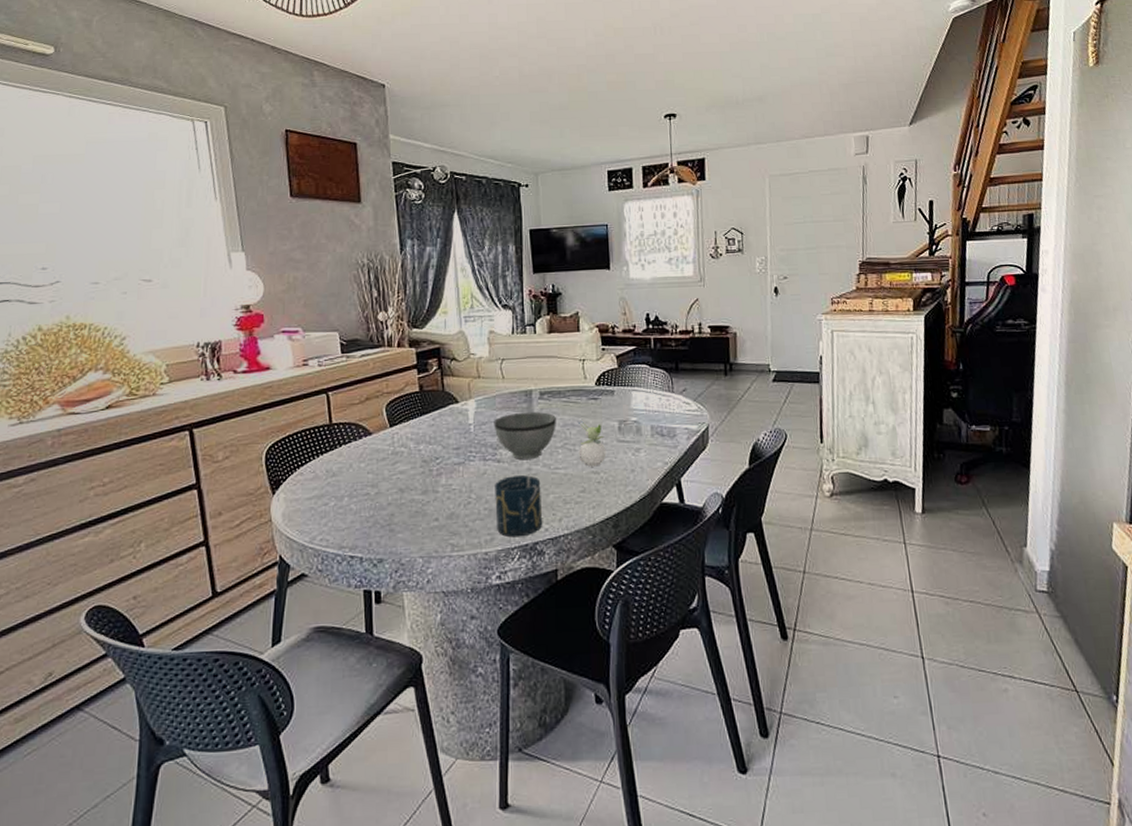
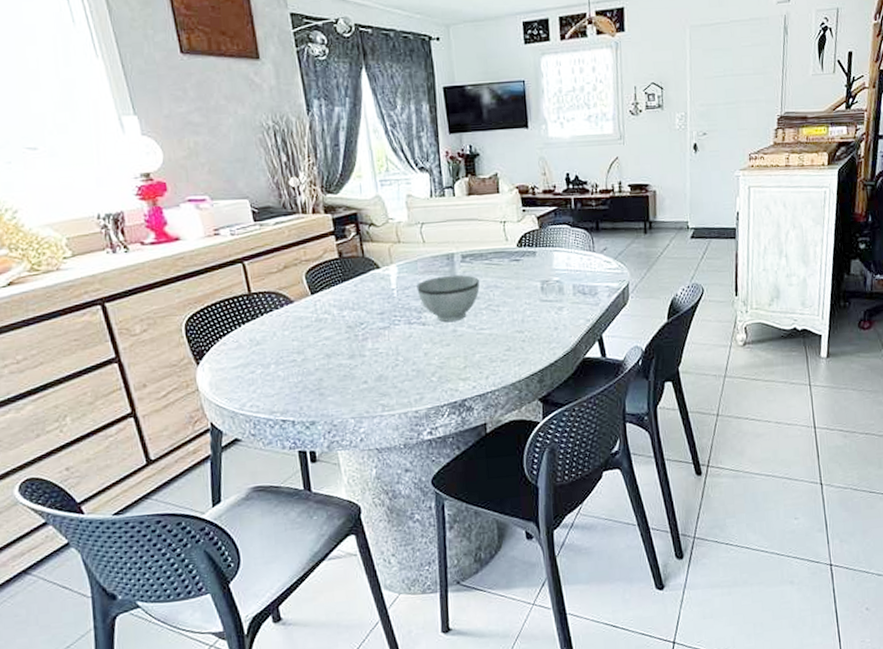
cup: present [495,475,542,538] -> none [421,336,470,396]
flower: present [578,421,607,467] -> none [502,282,530,327]

